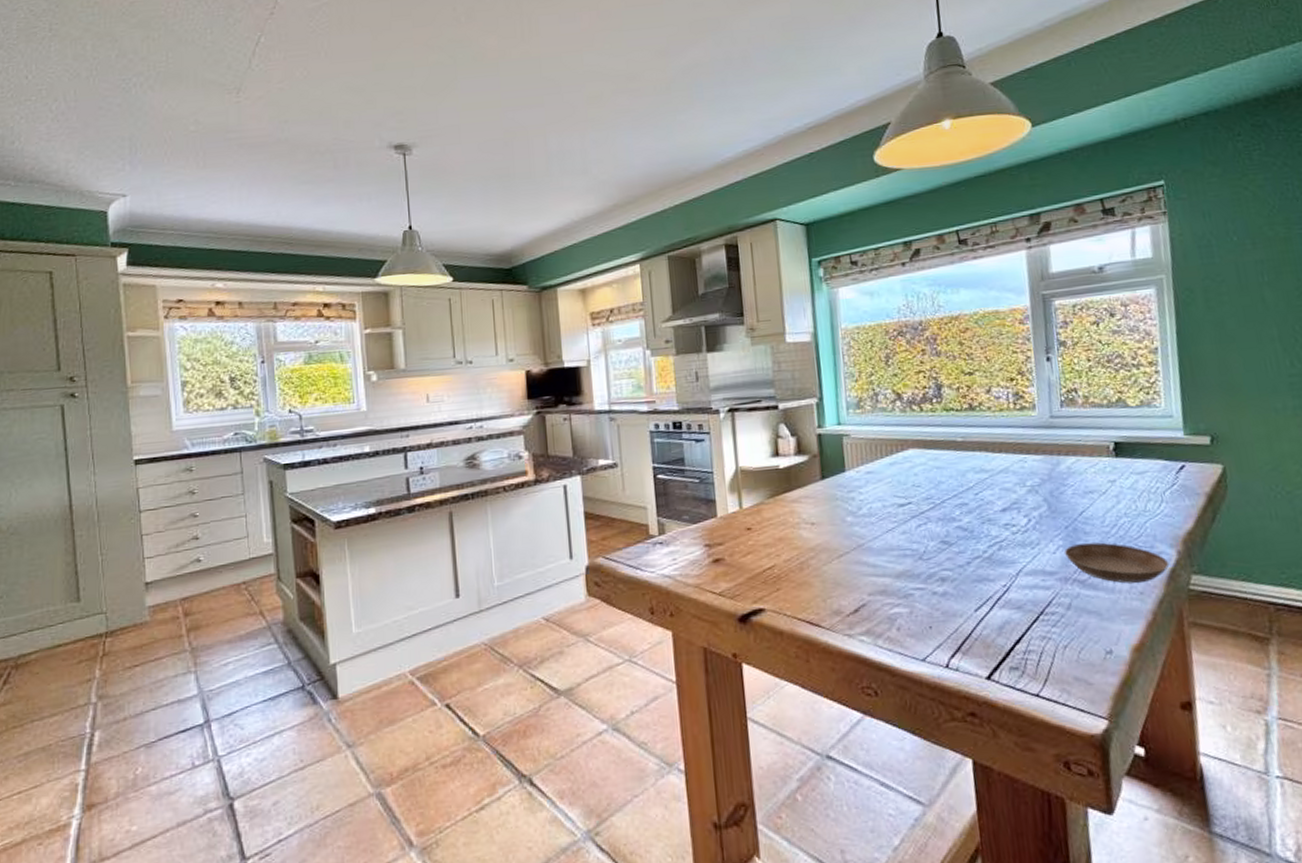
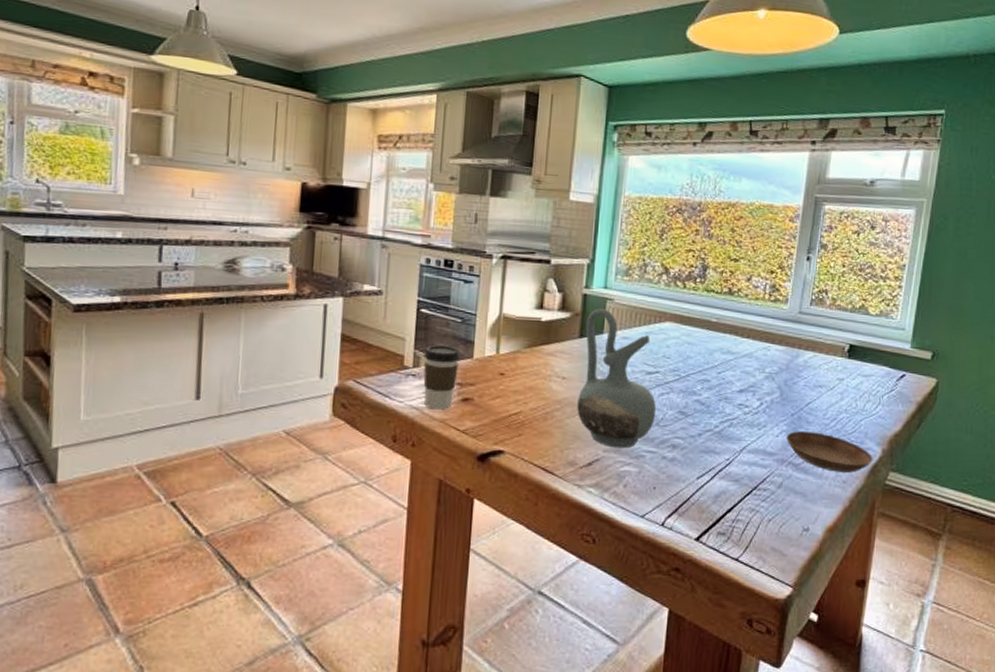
coffee cup: none [667,507,705,576] -> present [423,344,461,410]
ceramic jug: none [825,445,917,590] -> present [577,308,657,449]

